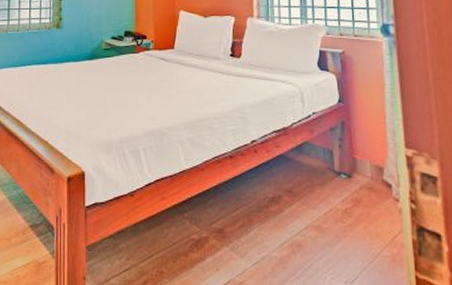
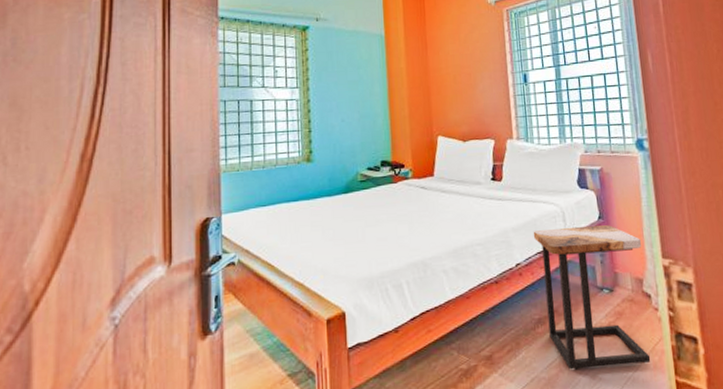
side table: none [270,108,389,256] -> present [533,225,651,371]

